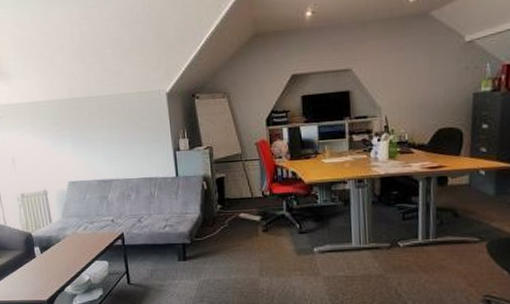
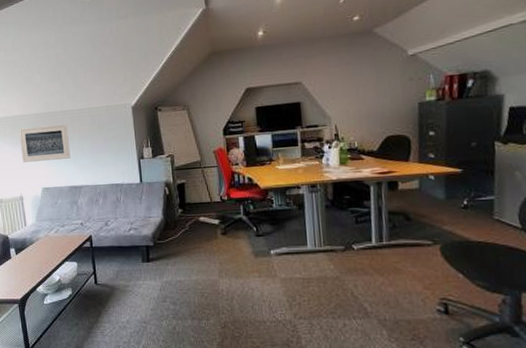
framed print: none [40,112,100,154] -> present [19,124,71,162]

